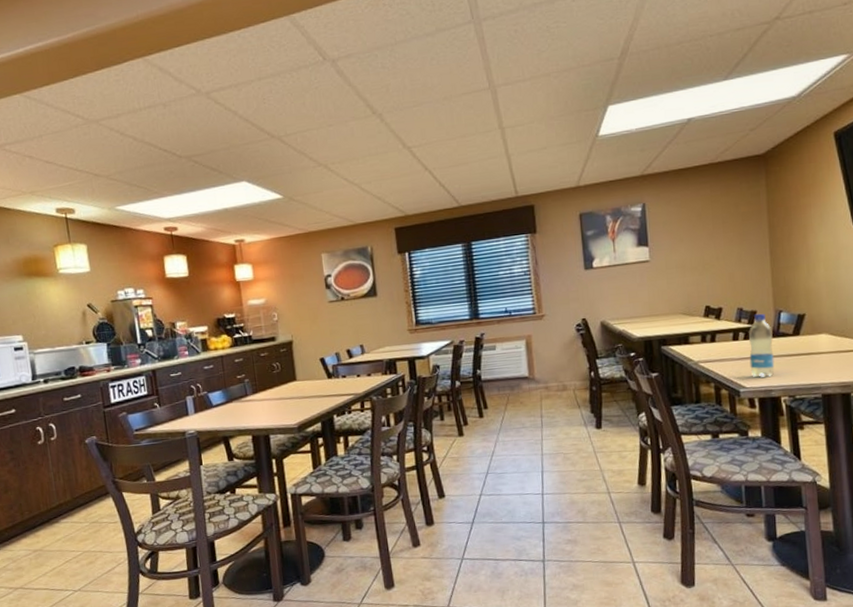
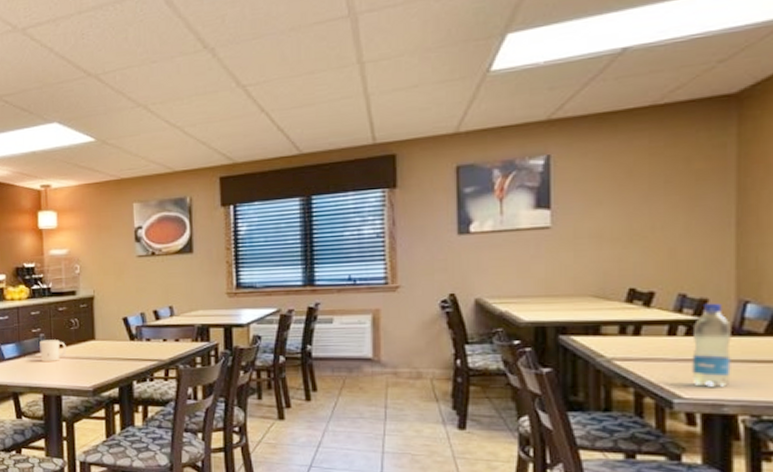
mug: none [245,383,271,405] -> present [39,340,66,361]

